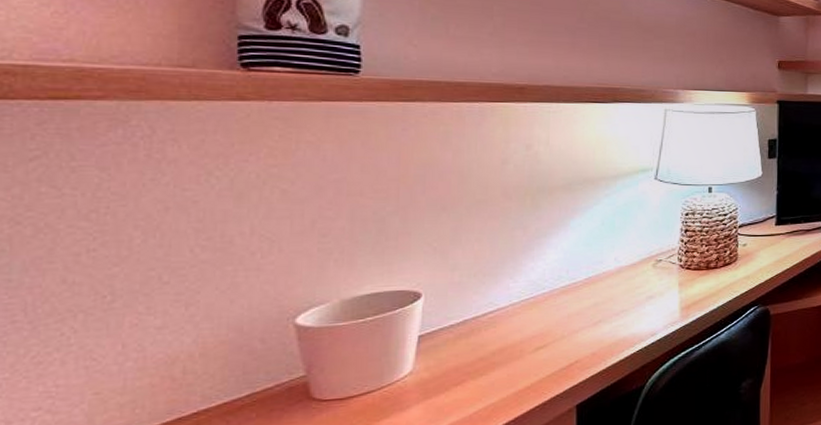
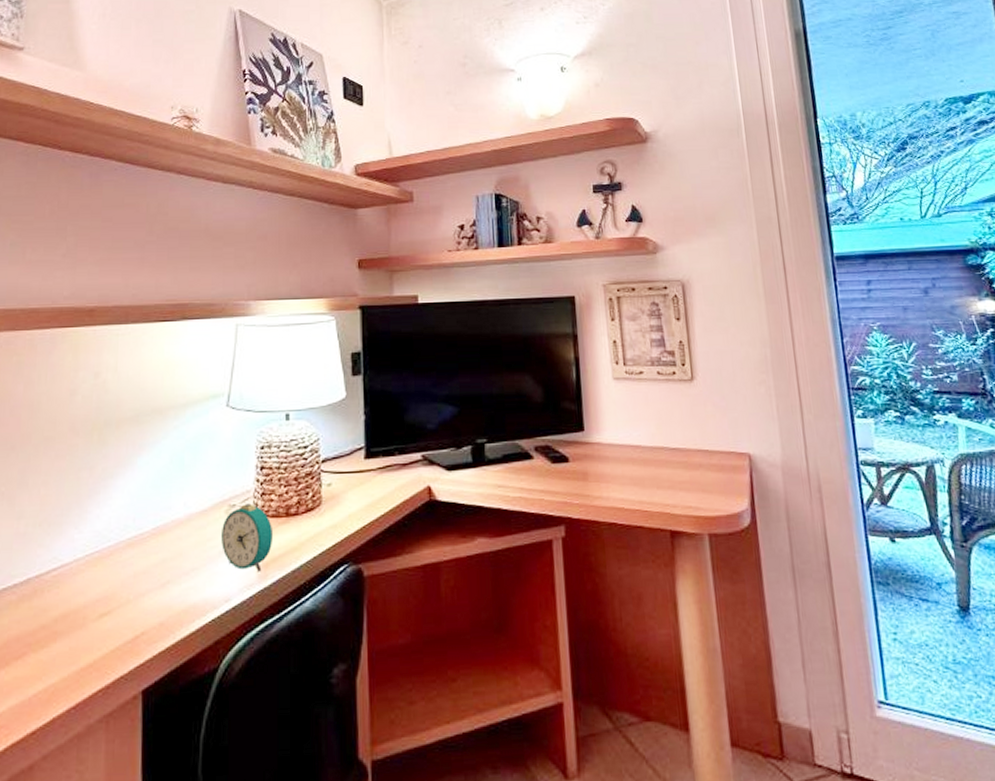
alarm clock: none [649,259,695,313] -> present [222,503,274,572]

